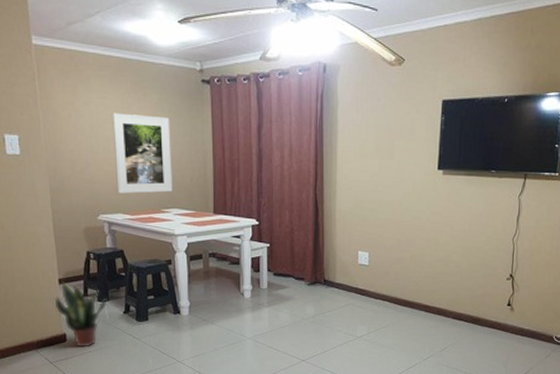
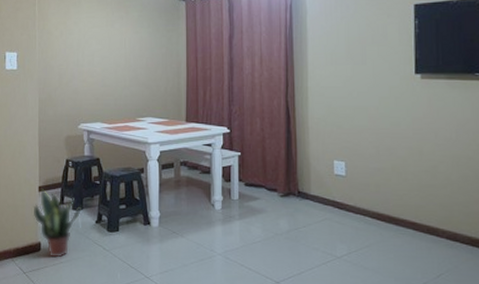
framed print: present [111,113,173,194] -> none [97,30,148,103]

